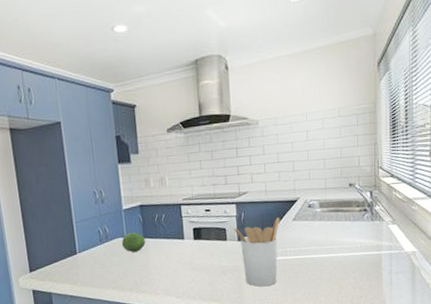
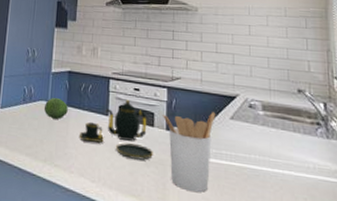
teapot: none [160,221,228,272] -> present [80,99,153,160]

